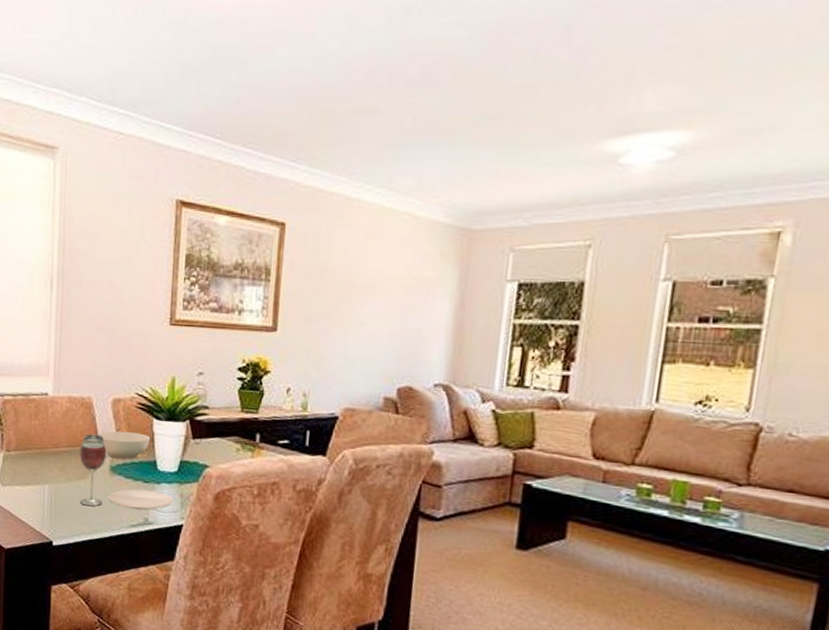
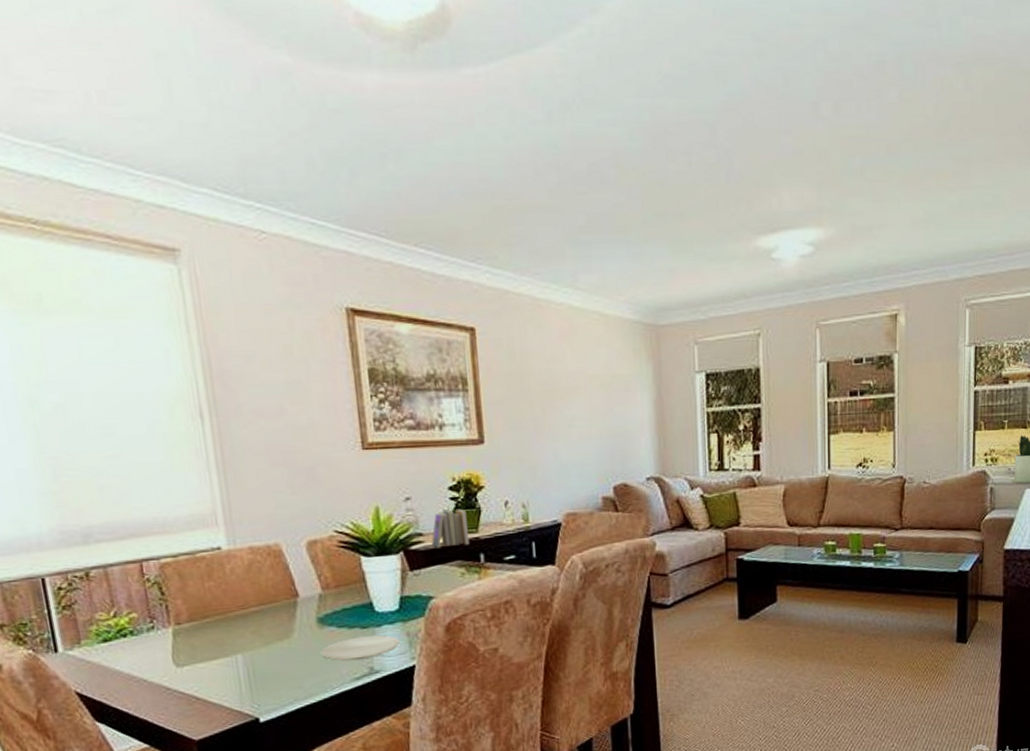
wineglass: present [79,434,107,506] -> none [274,585,314,669]
bowl: present [97,431,151,459] -> none [293,574,362,608]
books: none [215,388,250,424] -> present [432,509,470,548]

